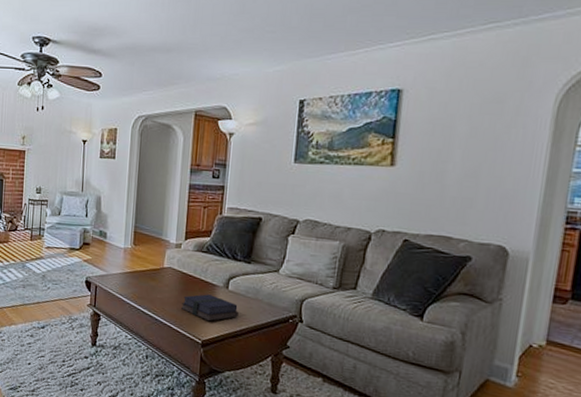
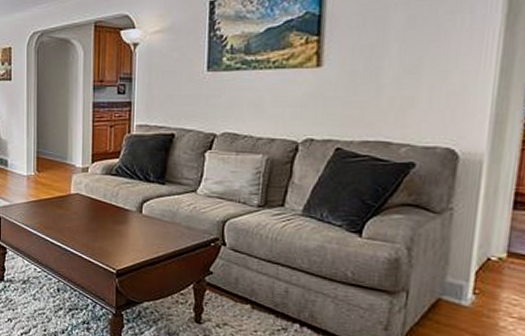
book: present [180,294,239,322] -> none [91,220,155,249]

